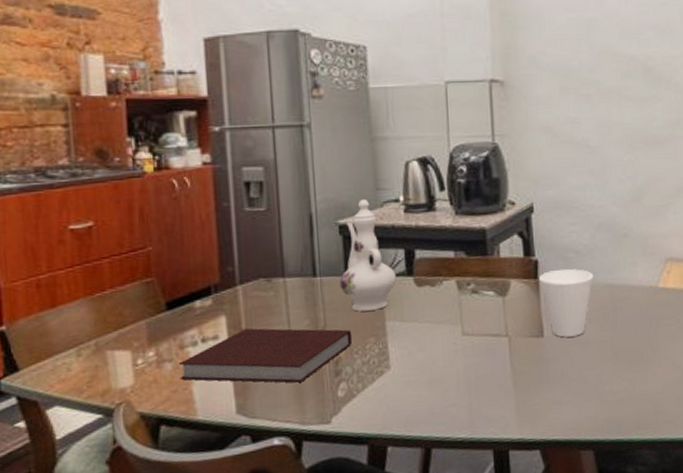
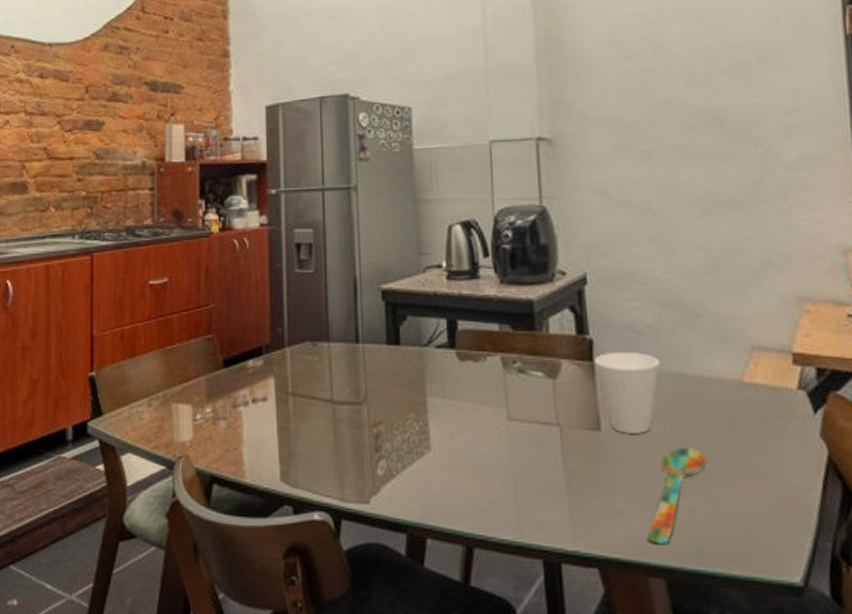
notebook: present [178,328,353,383] -> none [231,393,393,455]
ewer: present [339,198,397,312] -> none [381,263,439,383]
spoon: none [579,343,629,424] -> present [647,447,708,544]

